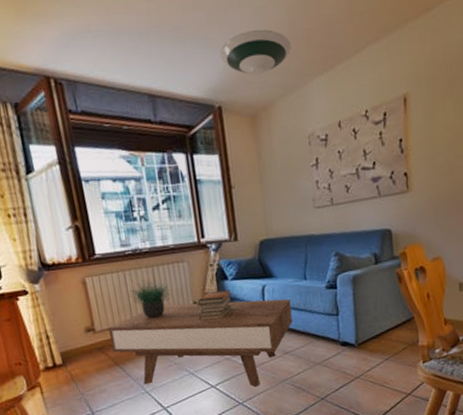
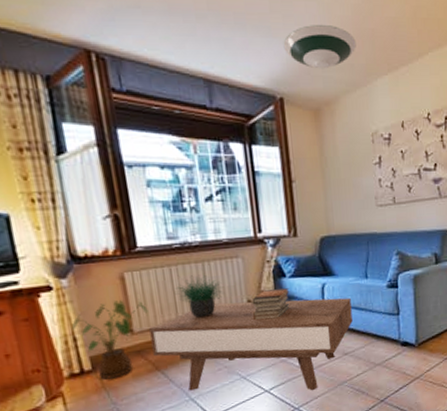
house plant: none [44,301,108,373] -> present [71,298,149,380]

